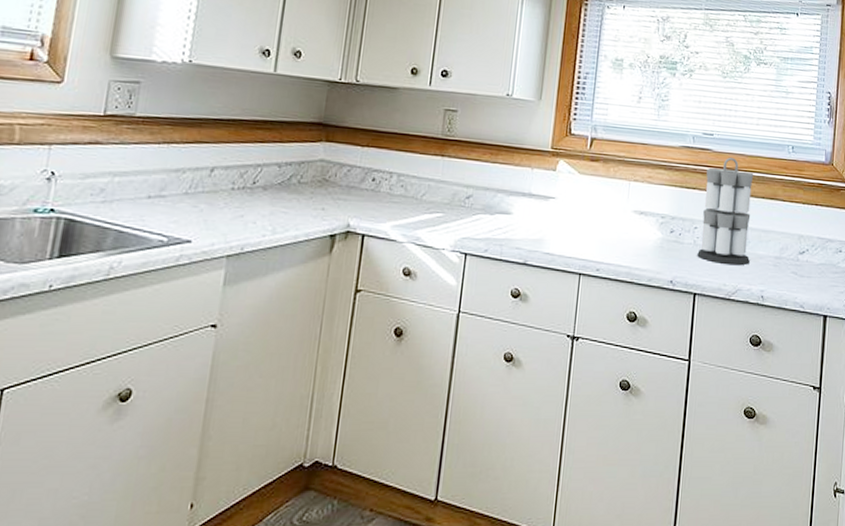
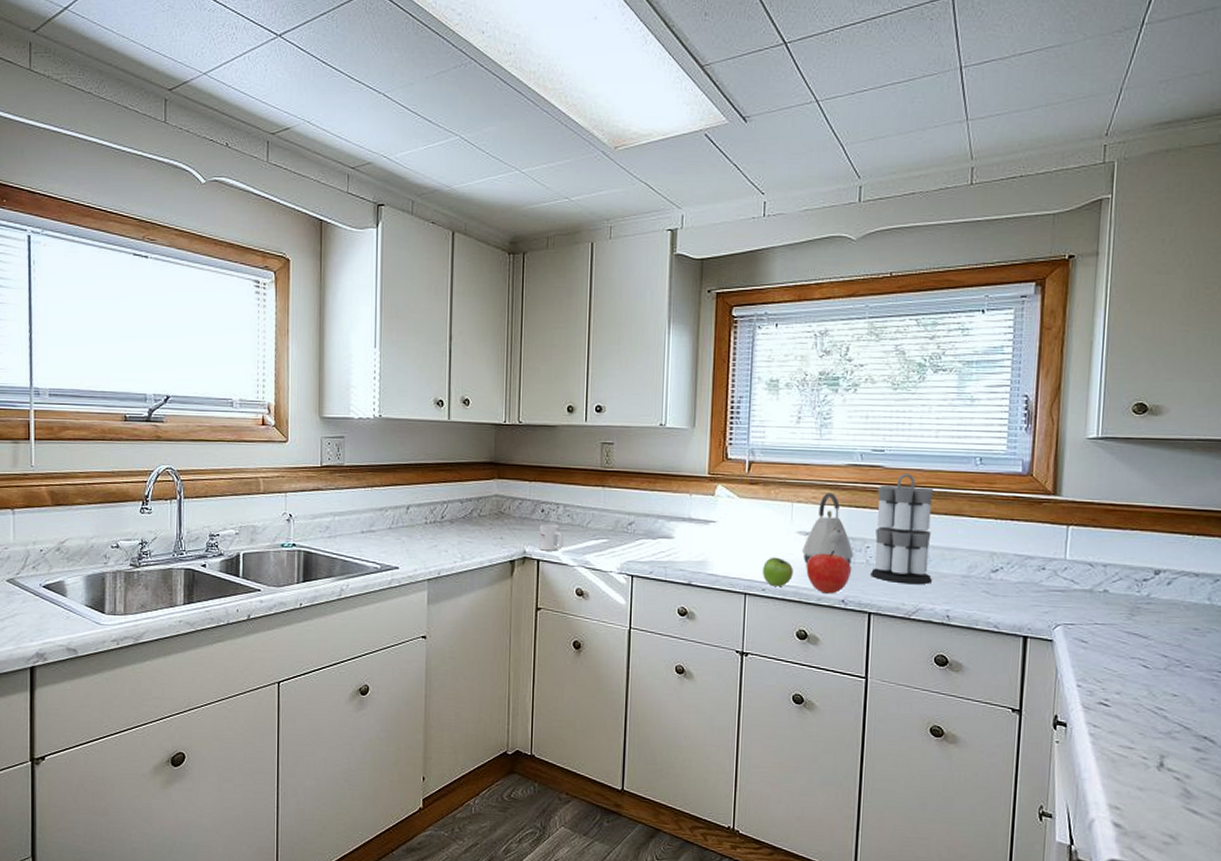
mug: none [365,194,394,225] -> present [538,523,563,551]
fruit: none [598,236,627,266] -> present [763,557,793,586]
kettle: none [636,173,683,246] -> present [802,493,854,565]
fruit: none [639,231,680,275] -> present [806,551,851,594]

